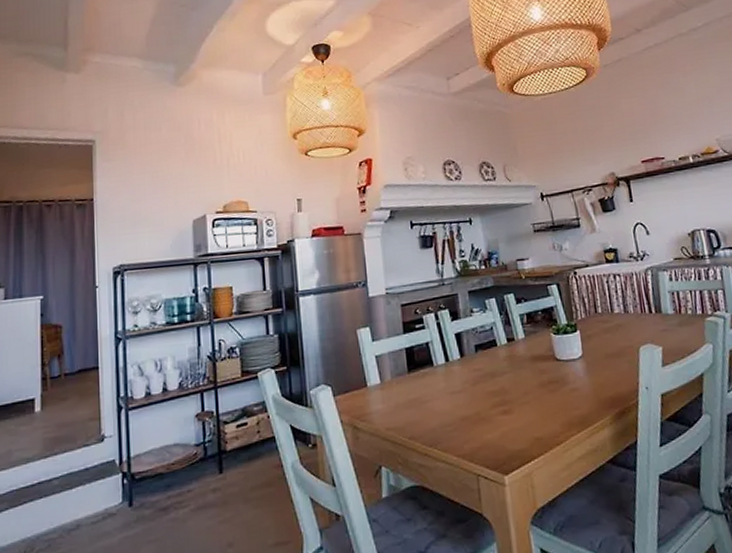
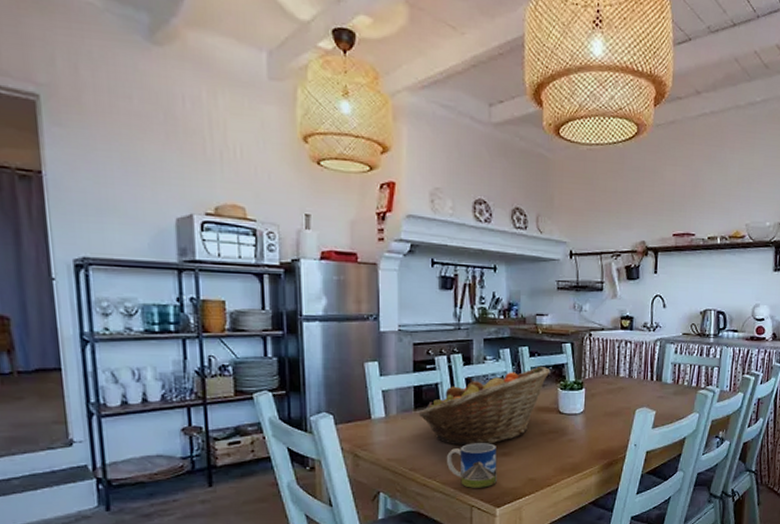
fruit basket: none [413,311,540,407] -> present [419,366,551,446]
mug: none [445,401,501,454] -> present [447,443,497,488]

